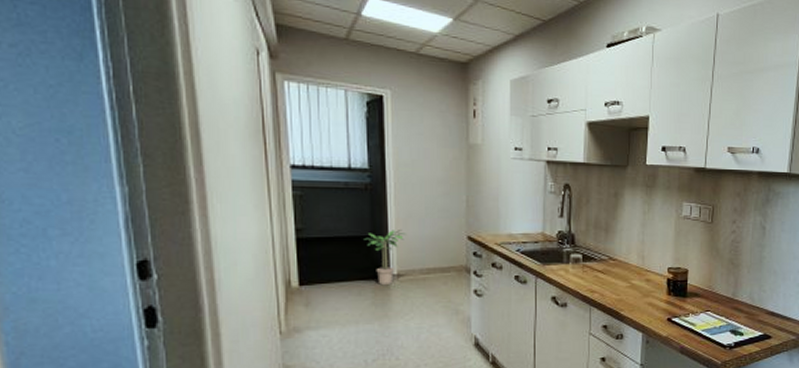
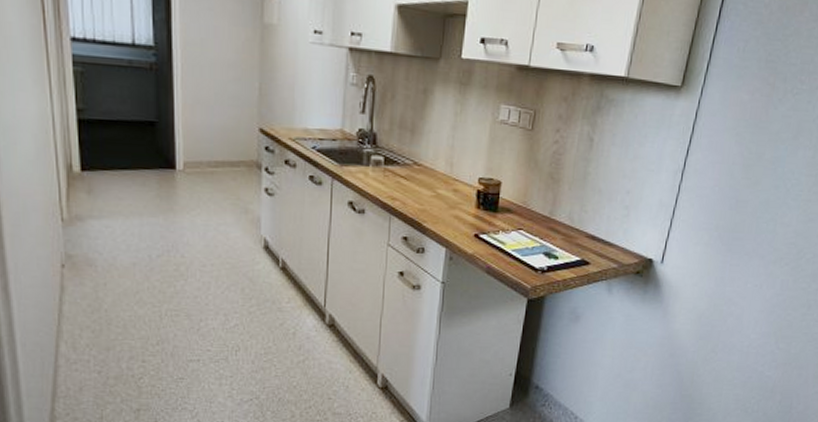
potted plant: present [364,230,406,284] -> none [148,116,193,176]

